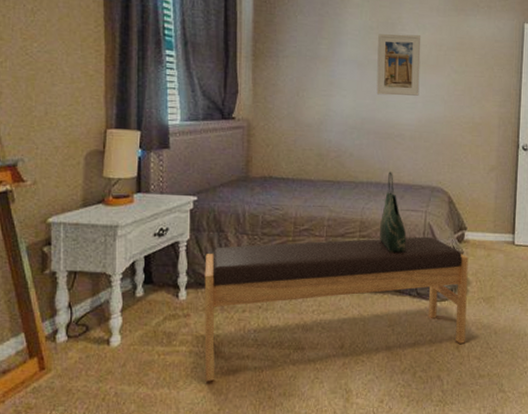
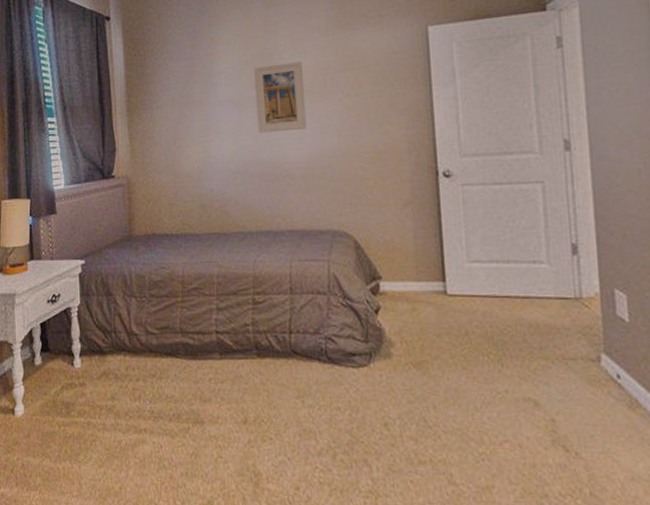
bench: present [204,236,469,382] -> none [96,290,395,456]
tote bag: present [380,171,407,253] -> none [276,217,309,310]

